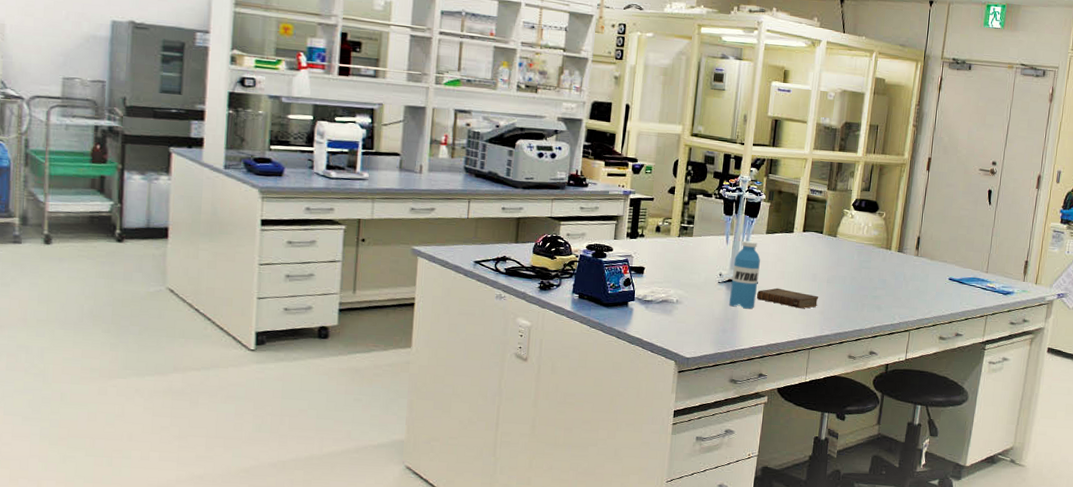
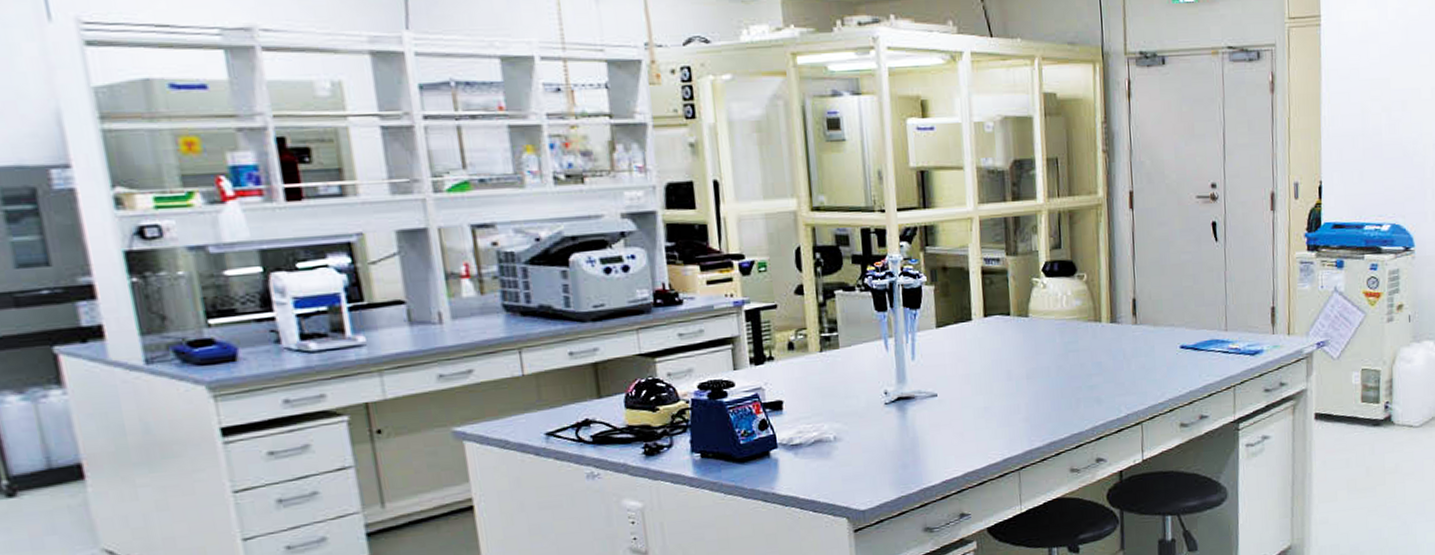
water bottle: present [729,240,760,309] -> none [900,341,939,433]
book: present [757,288,819,309] -> none [939,397,1020,420]

